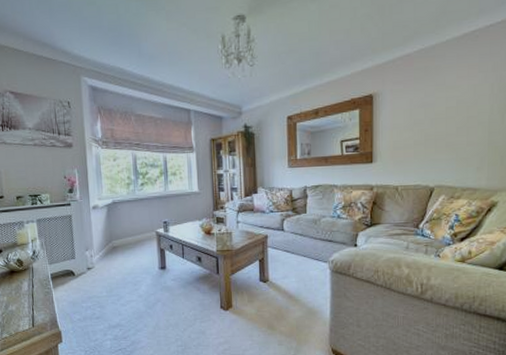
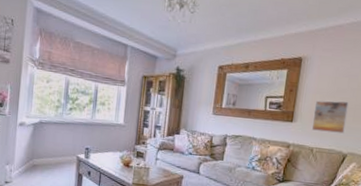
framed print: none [393,132,428,168] -> present [311,100,349,134]

